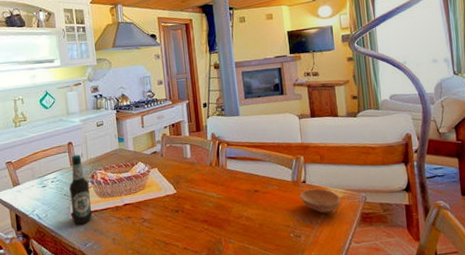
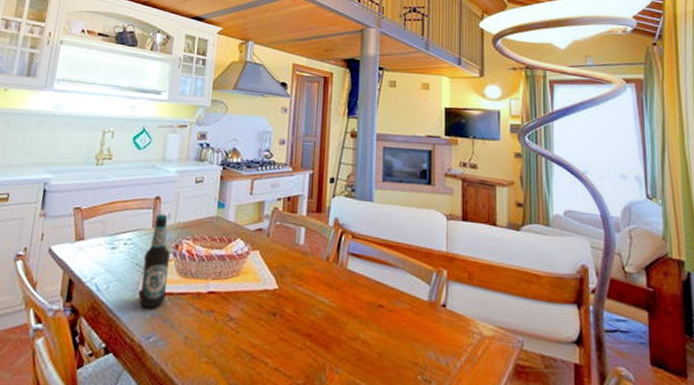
bowl: present [300,188,341,214] -> none [436,316,490,356]

